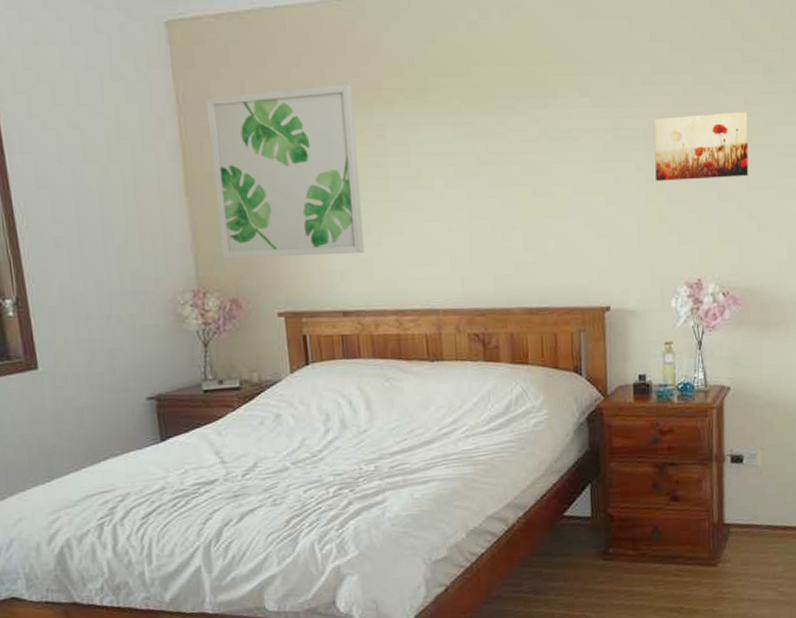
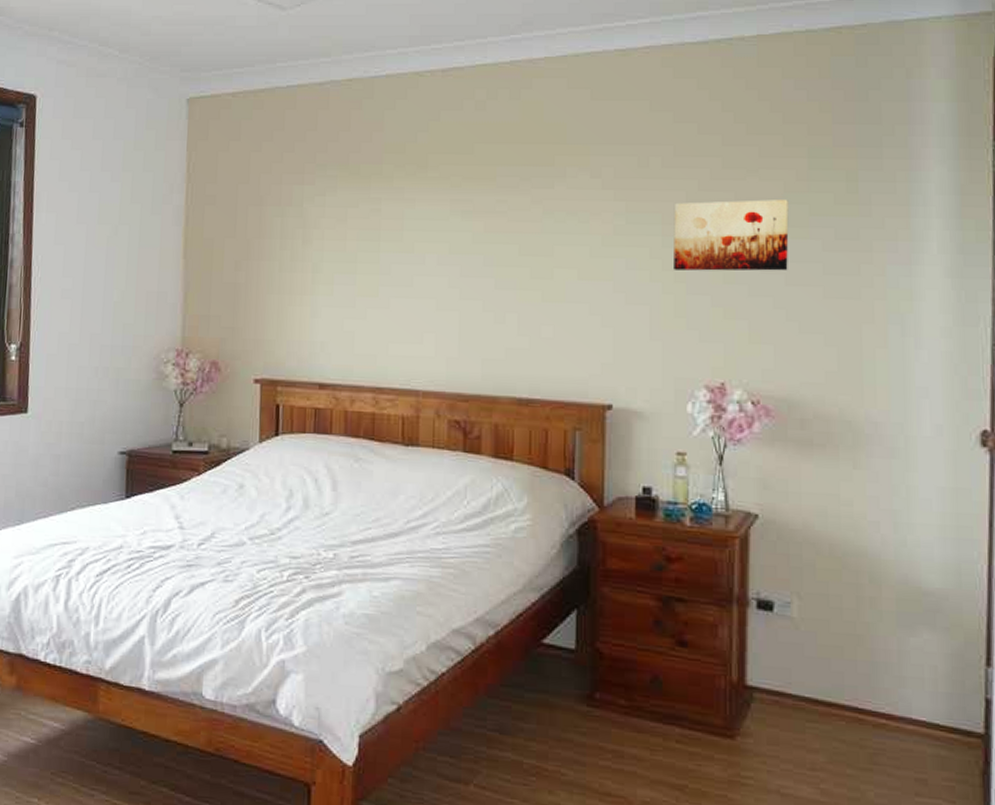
wall art: present [206,84,365,258] -> none [209,159,352,325]

